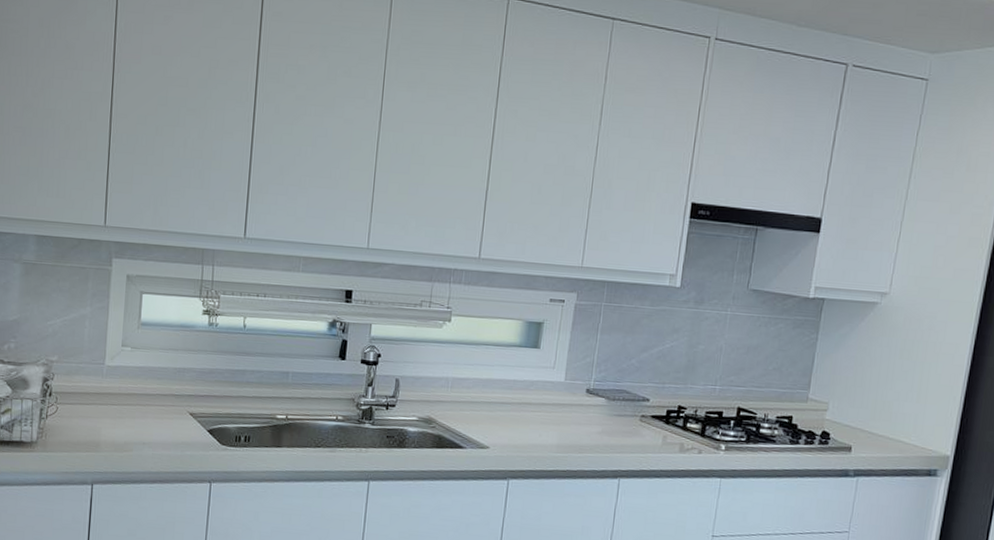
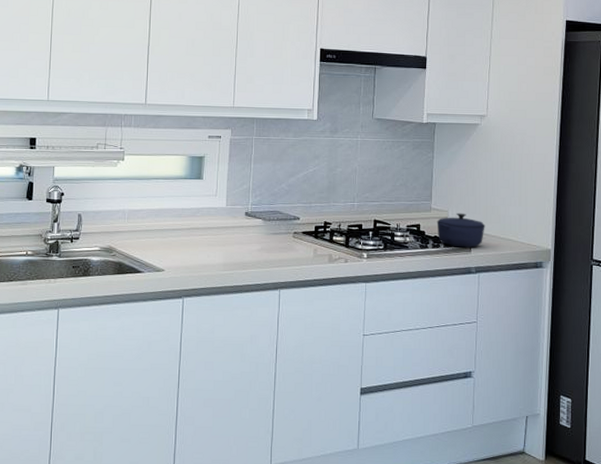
cooking pot: none [812,405,872,447] -> present [437,213,485,248]

